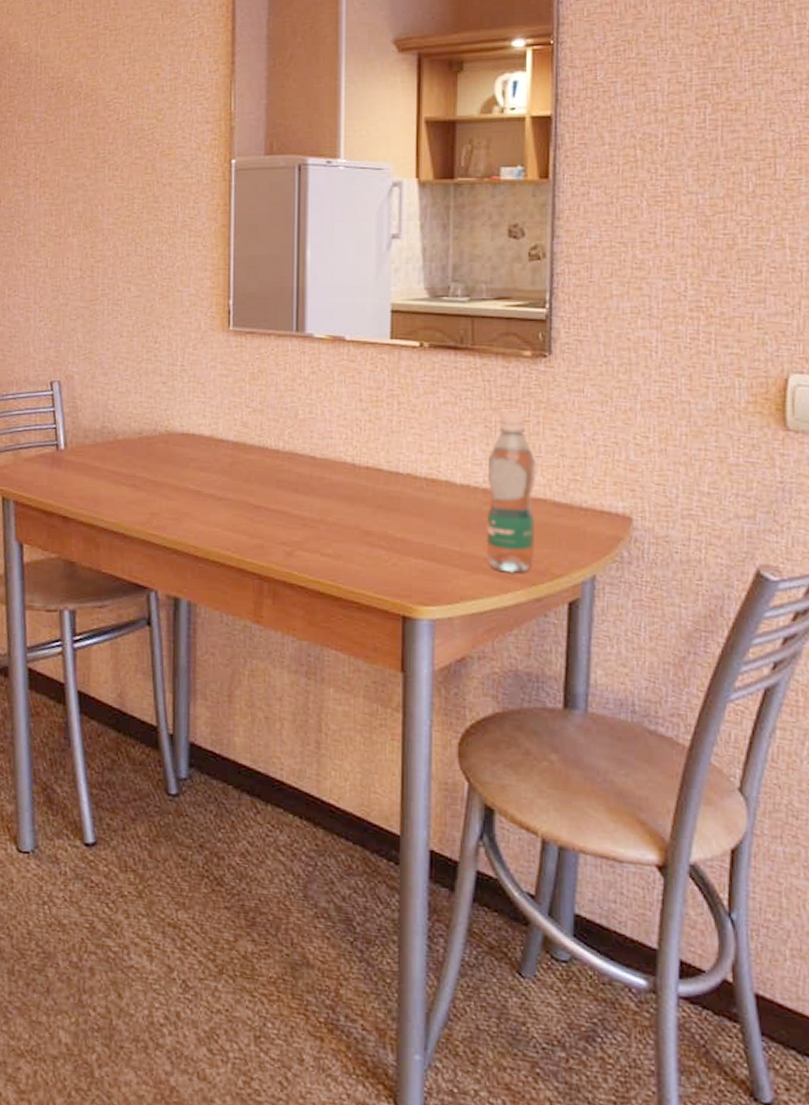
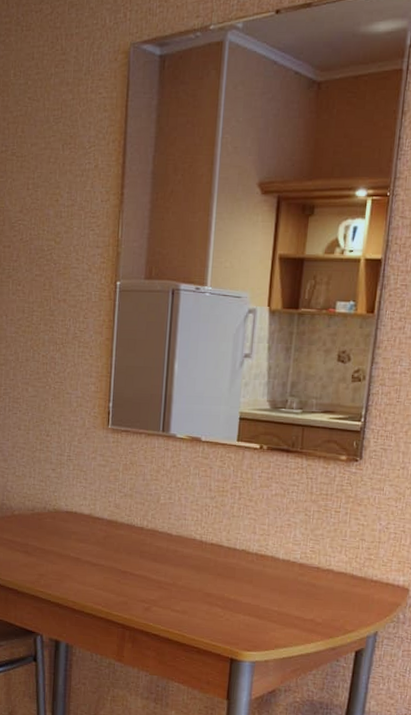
bottle: present [486,412,535,573] -> none [297,504,341,628]

